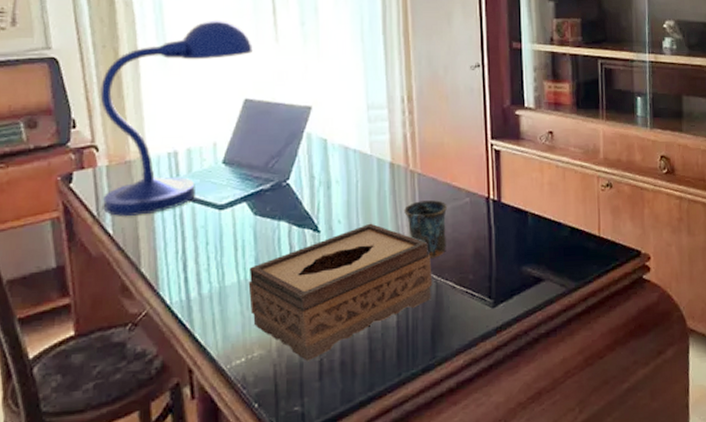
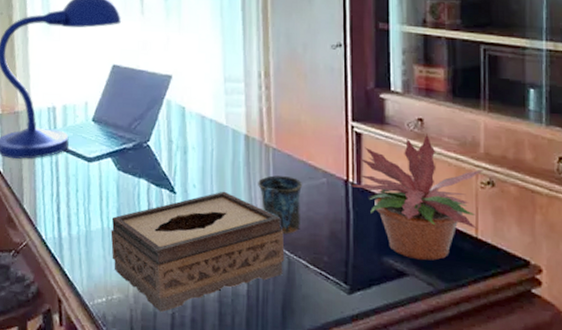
potted plant: none [492,145,605,264] -> present [351,134,486,261]

